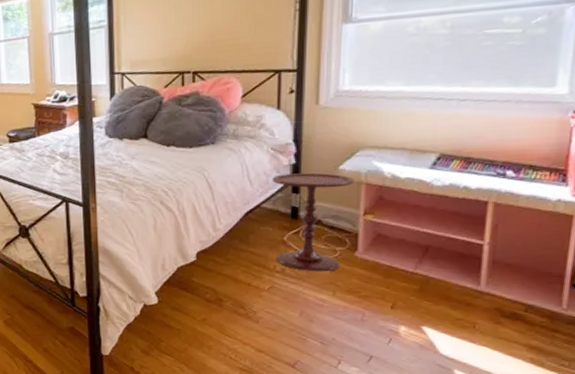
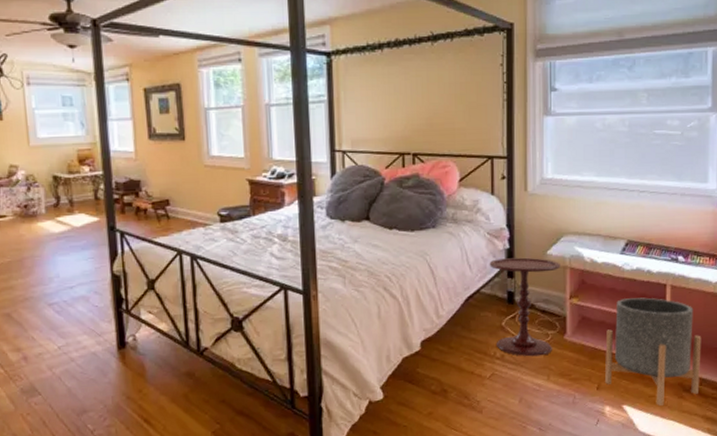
planter: none [402,215,532,330] -> present [605,297,702,406]

